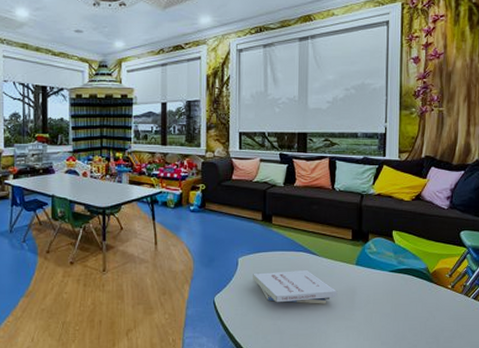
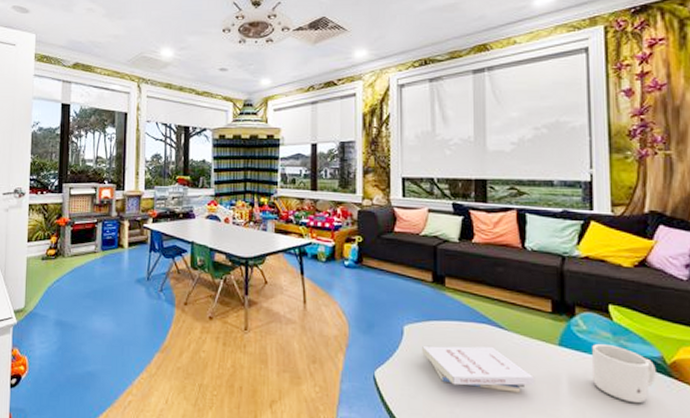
mug: none [378,261,422,304] -> present [591,343,656,404]

